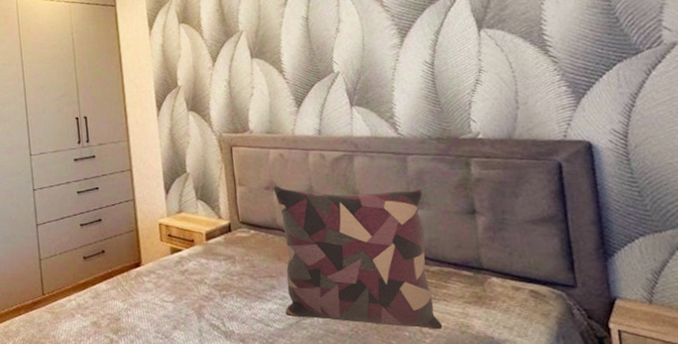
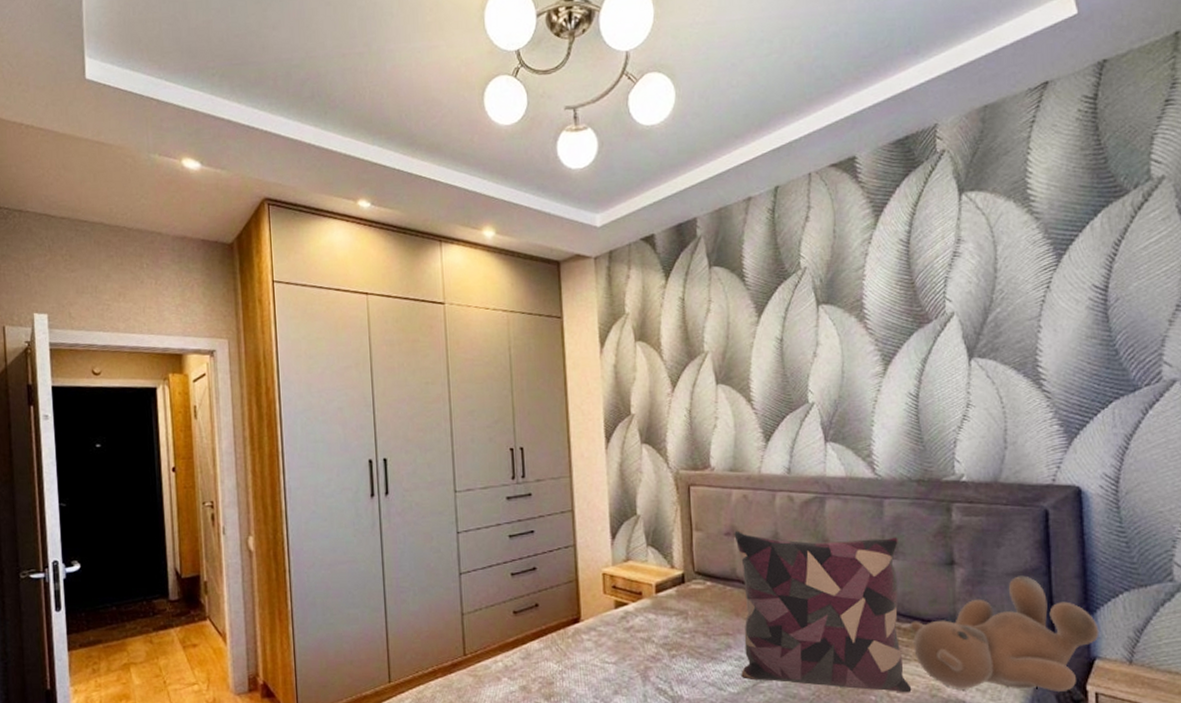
teddy bear: none [437,223,618,330] -> present [910,575,1100,693]

